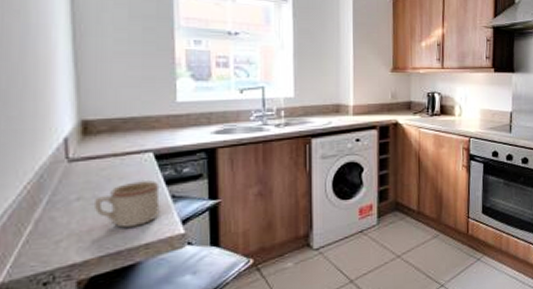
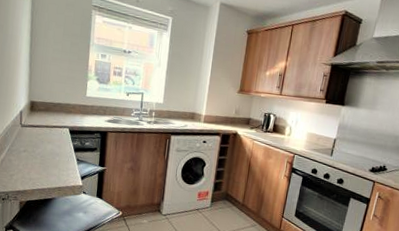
mug: present [95,179,160,228] -> none [33,145,71,176]

